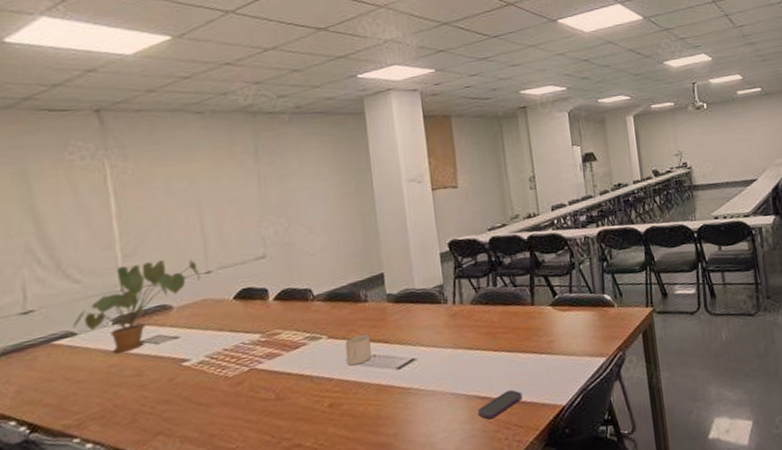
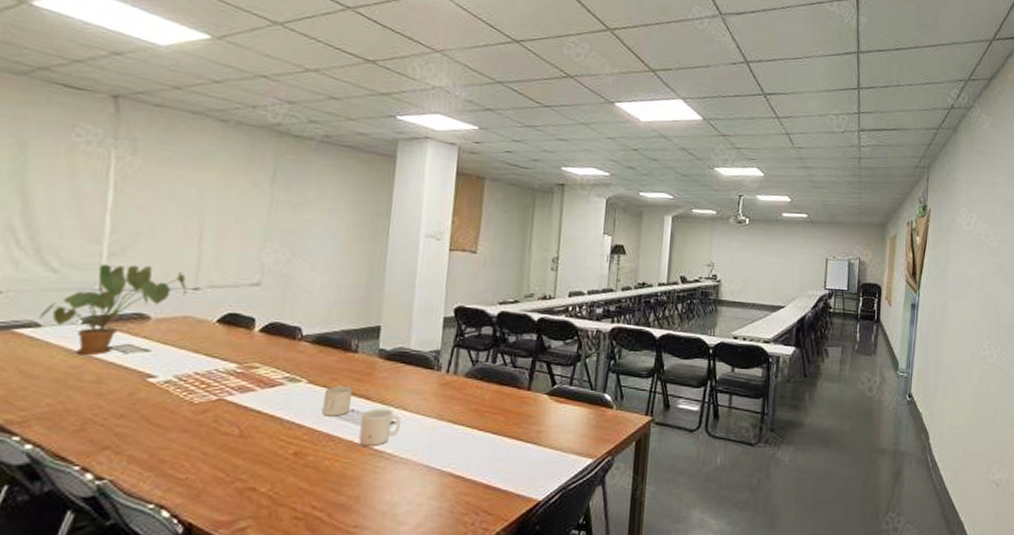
mug: none [383,347,421,386] -> present [359,408,401,446]
mobile phone: present [477,390,523,420] -> none [448,474,499,500]

